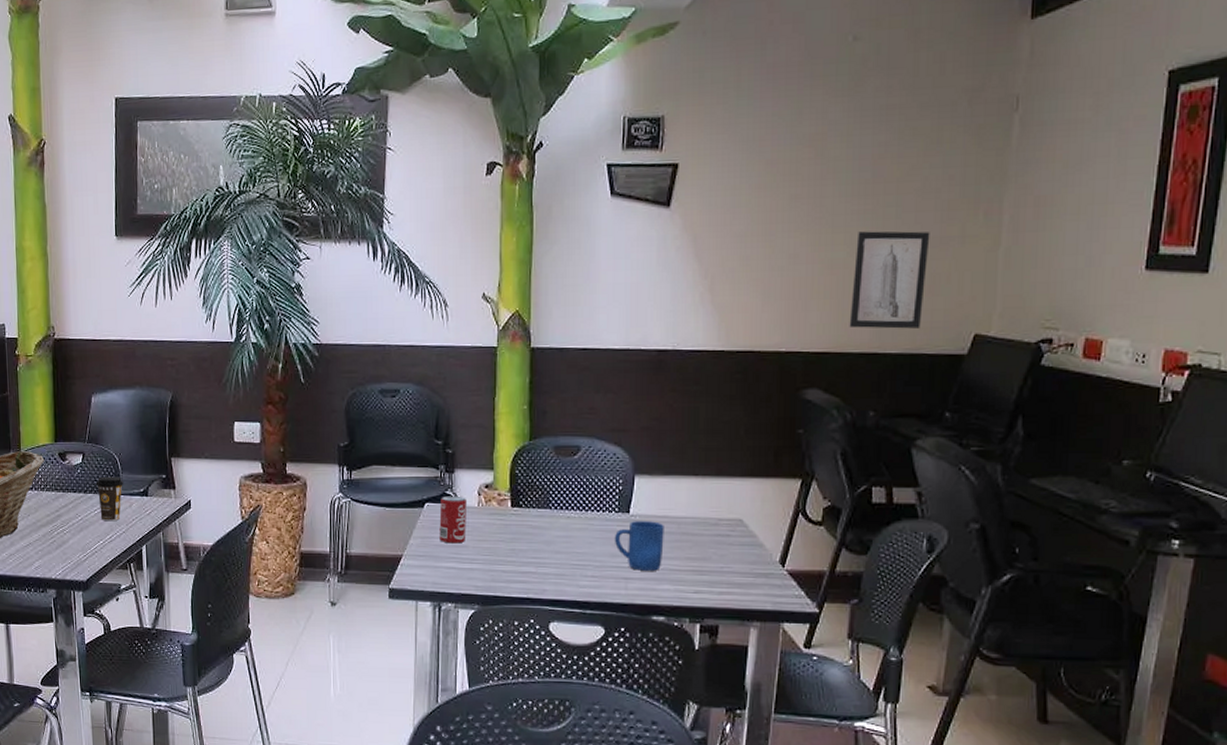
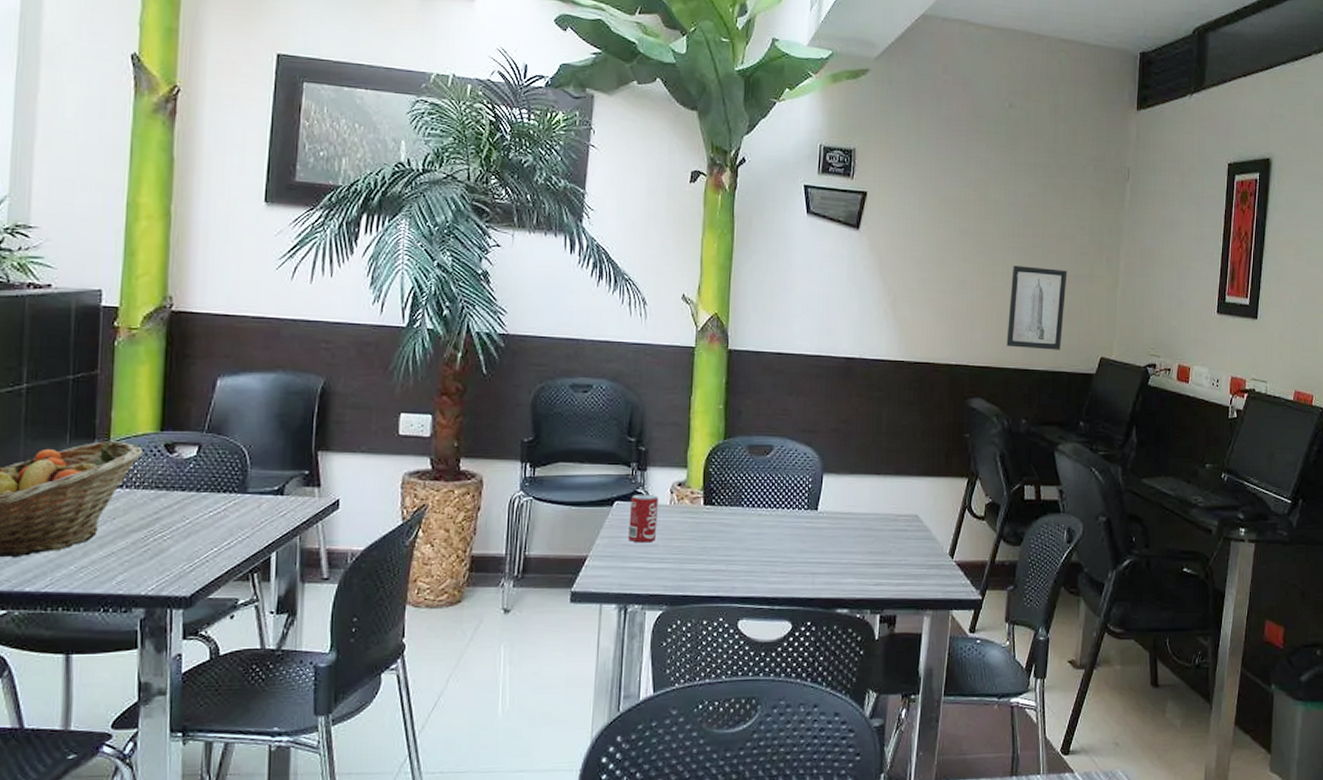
coffee cup: present [95,476,123,522] -> none [213,472,251,525]
mug: present [614,521,664,571] -> none [802,518,849,565]

